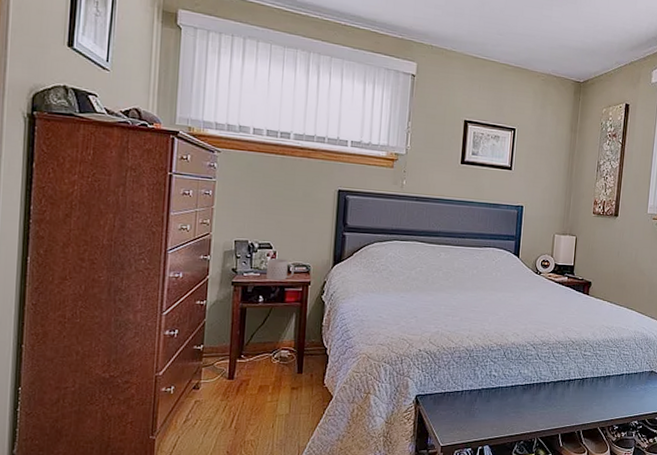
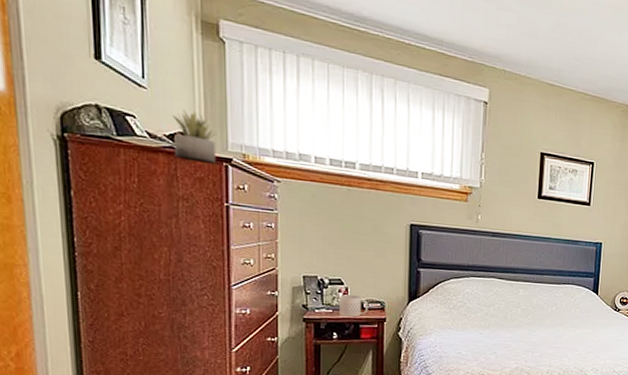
succulent plant: none [128,88,166,136] -> present [172,110,217,164]

